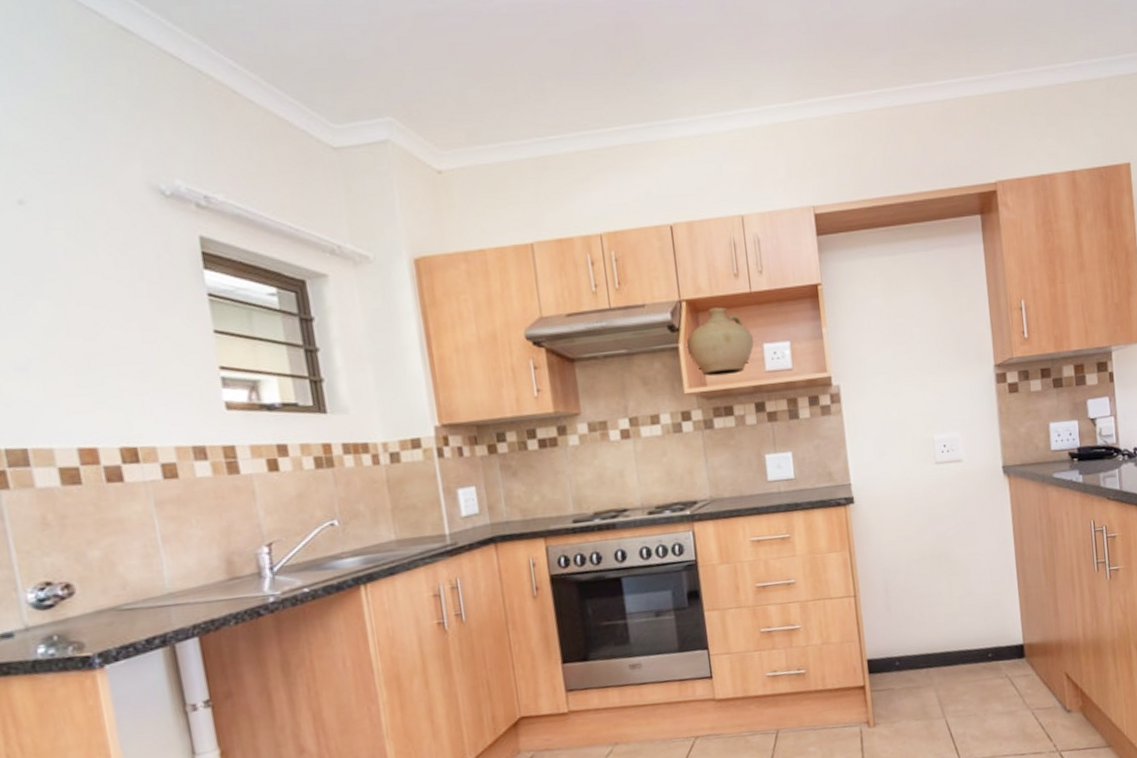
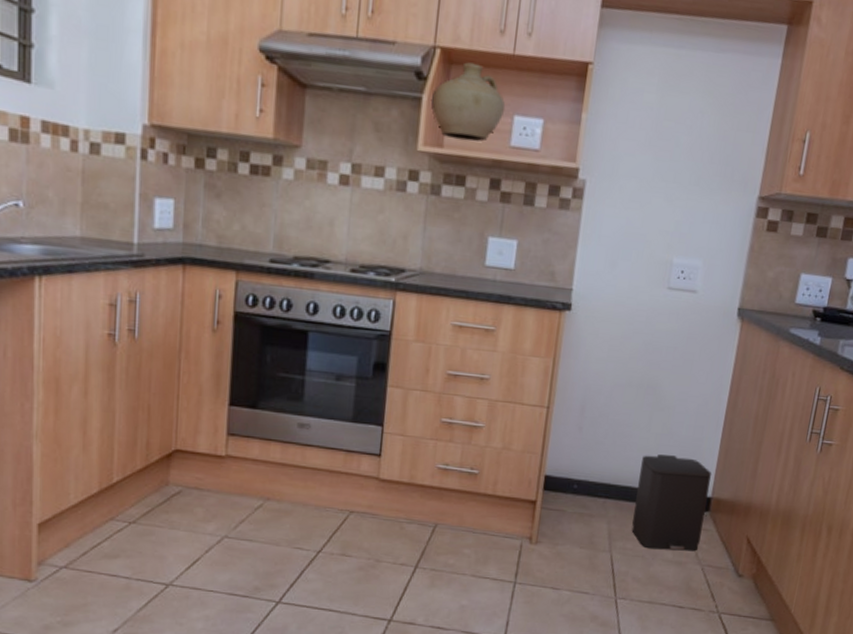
pedal bin: none [951,612,1024,706] -> present [631,454,712,551]

